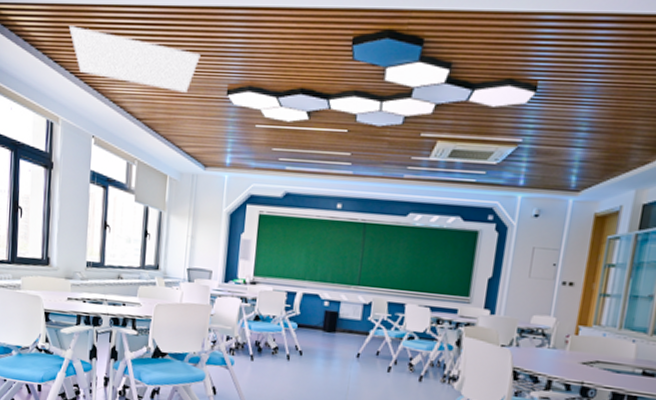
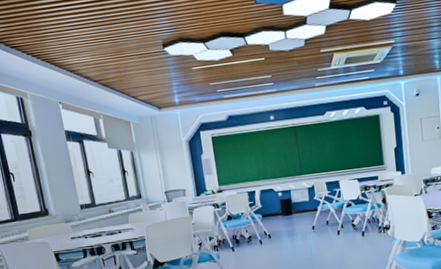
light panel: present [69,26,201,93] -> none [17,15,134,54]

